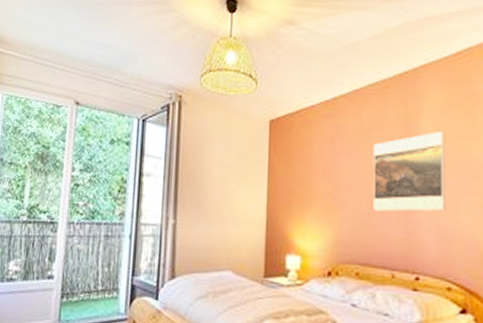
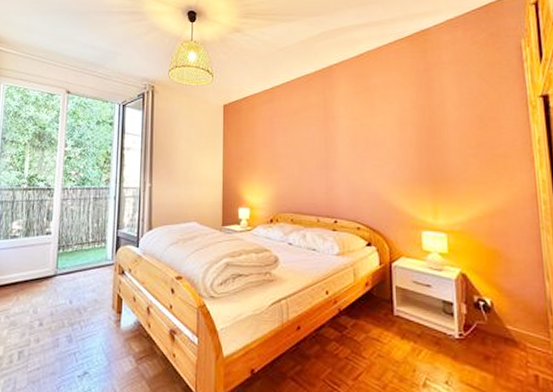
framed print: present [373,130,445,212] -> none [302,112,354,172]

